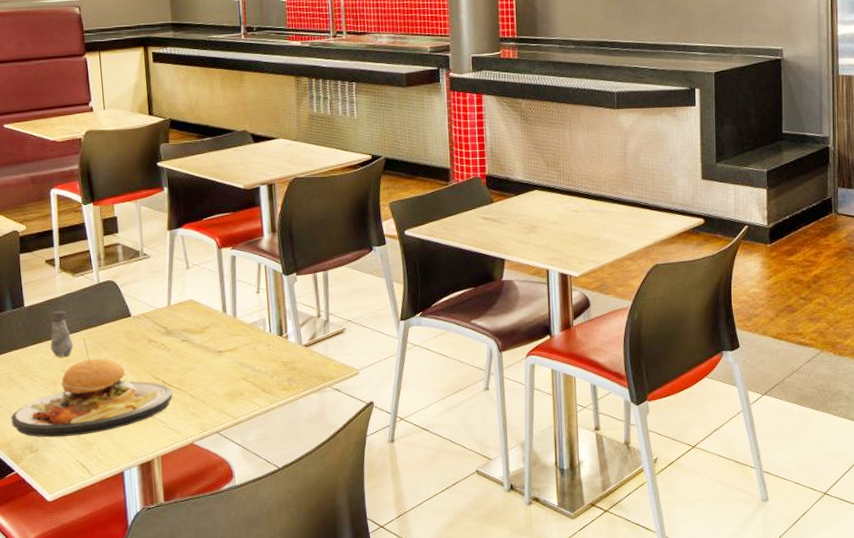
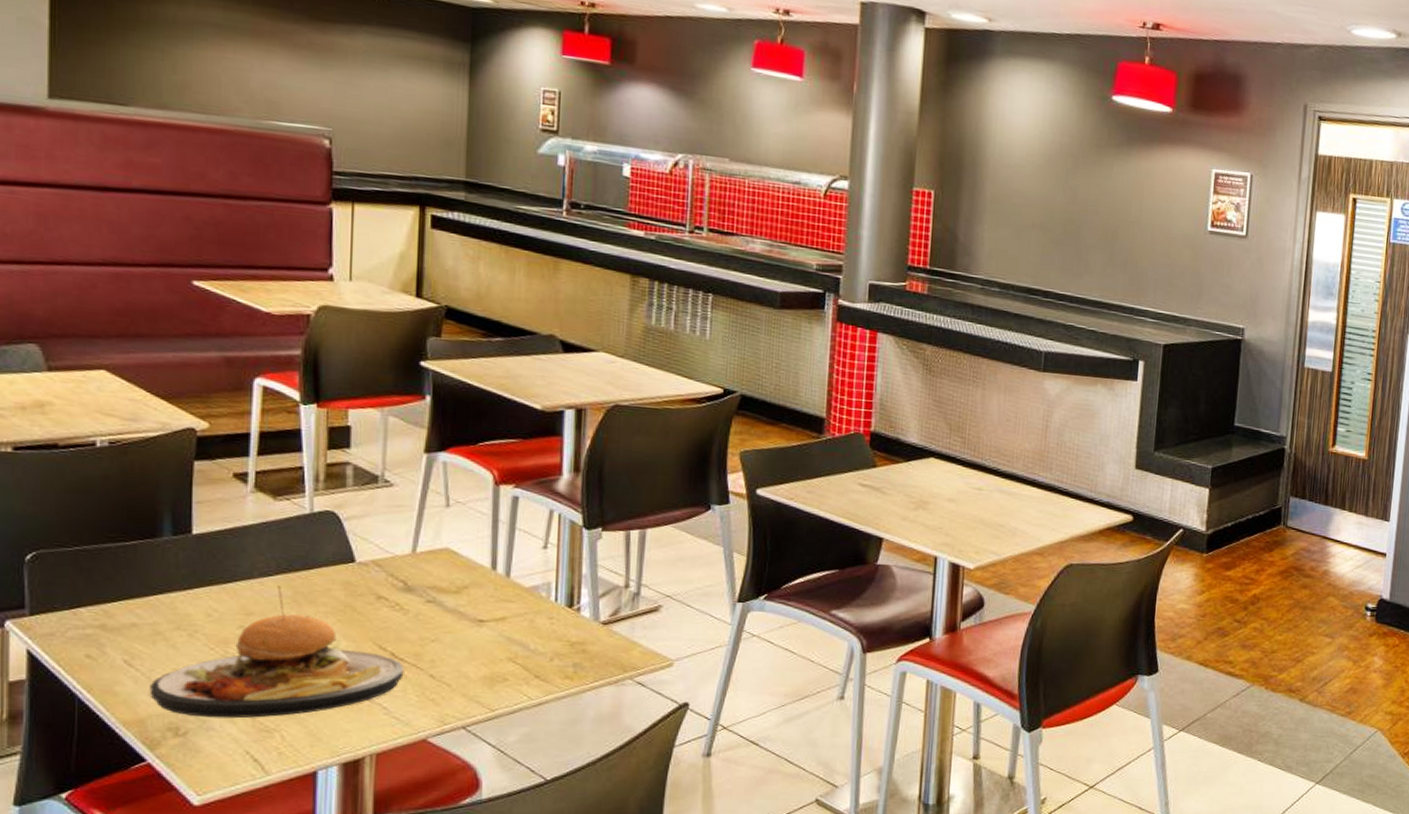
salt shaker: present [49,310,74,357] -> none [224,543,262,608]

